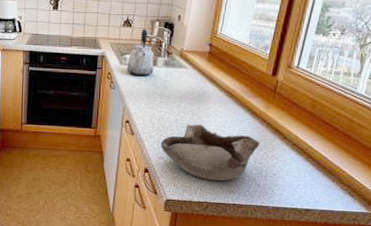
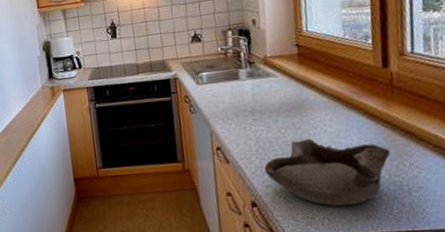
kettle: present [127,29,154,77] -> none [204,41,237,94]

